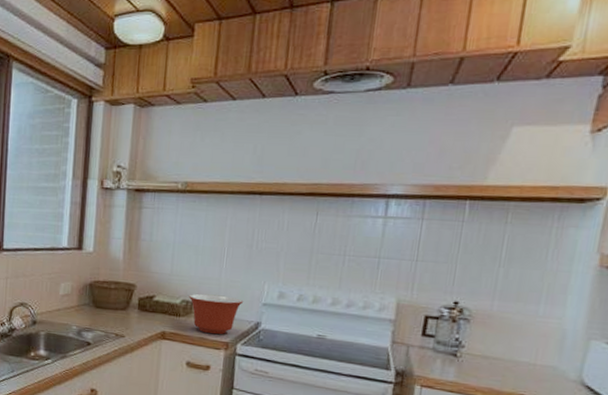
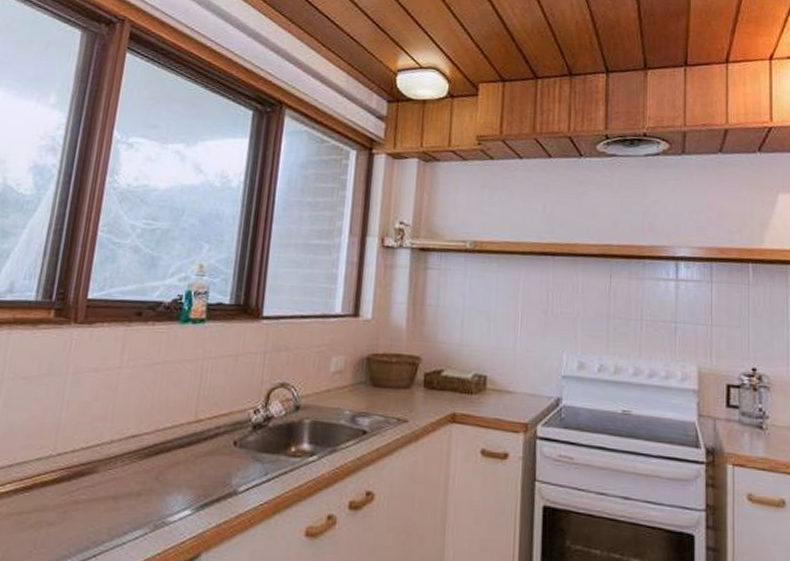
mixing bowl: present [188,293,244,335] -> none [481,366,542,415]

